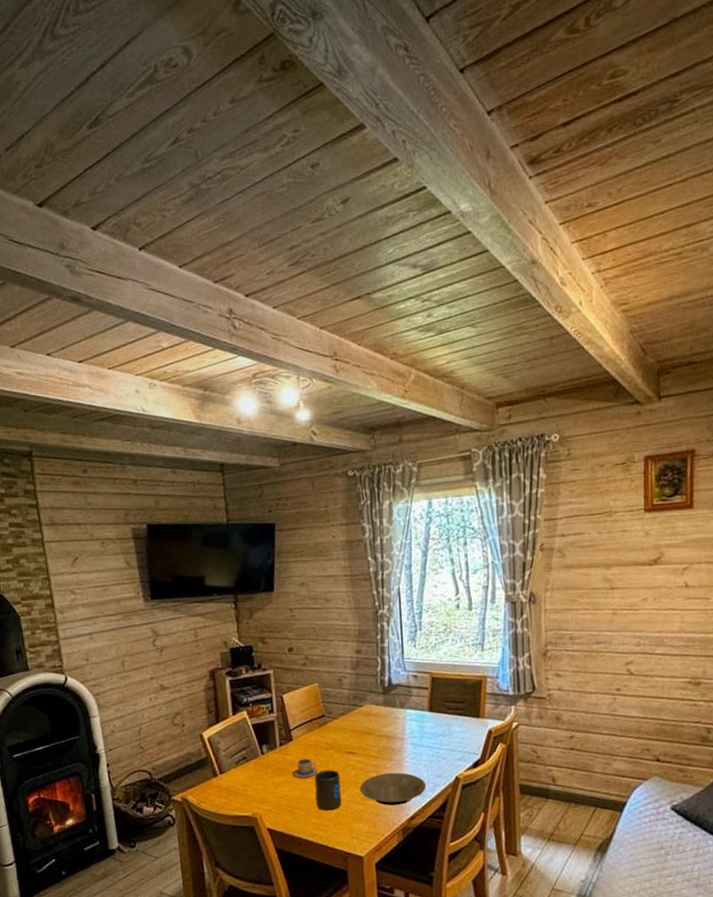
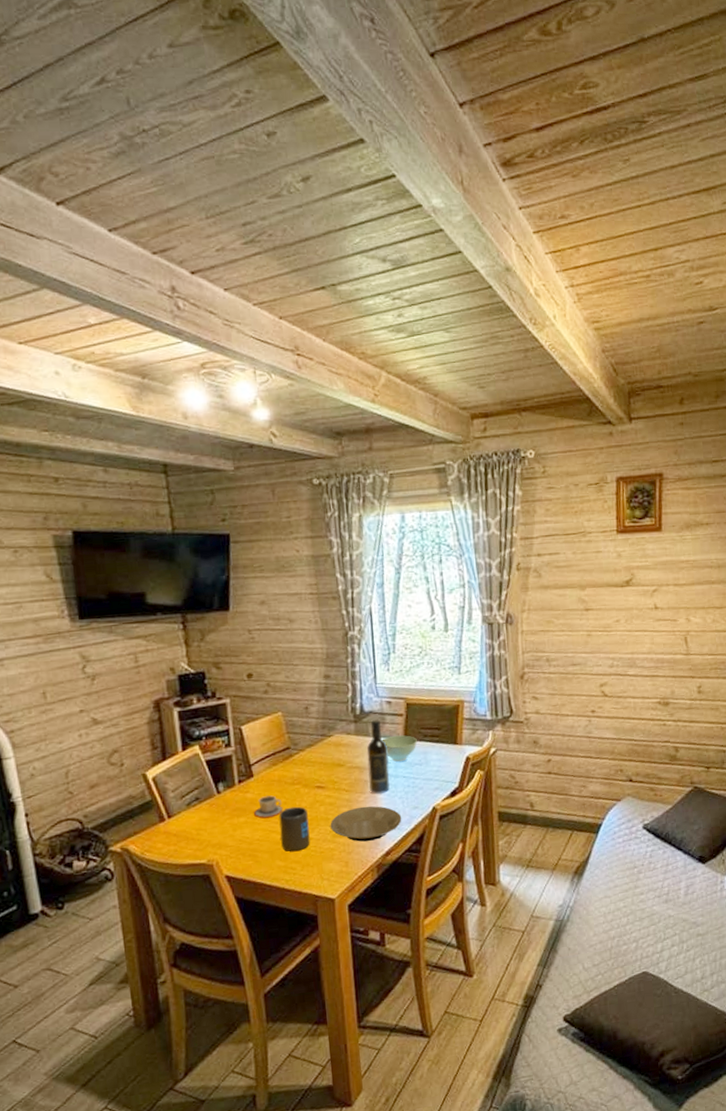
wine bottle: none [394,692,415,762] -> present [366,720,390,794]
bowl: none [408,707,441,733] -> present [382,735,417,762]

